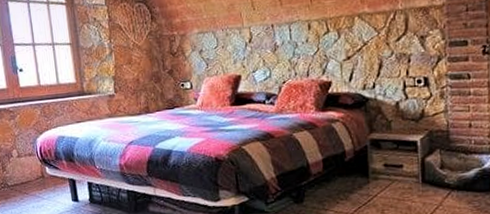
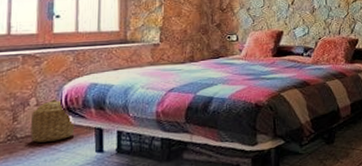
basket: none [16,151,52,191] -> present [30,99,75,143]

